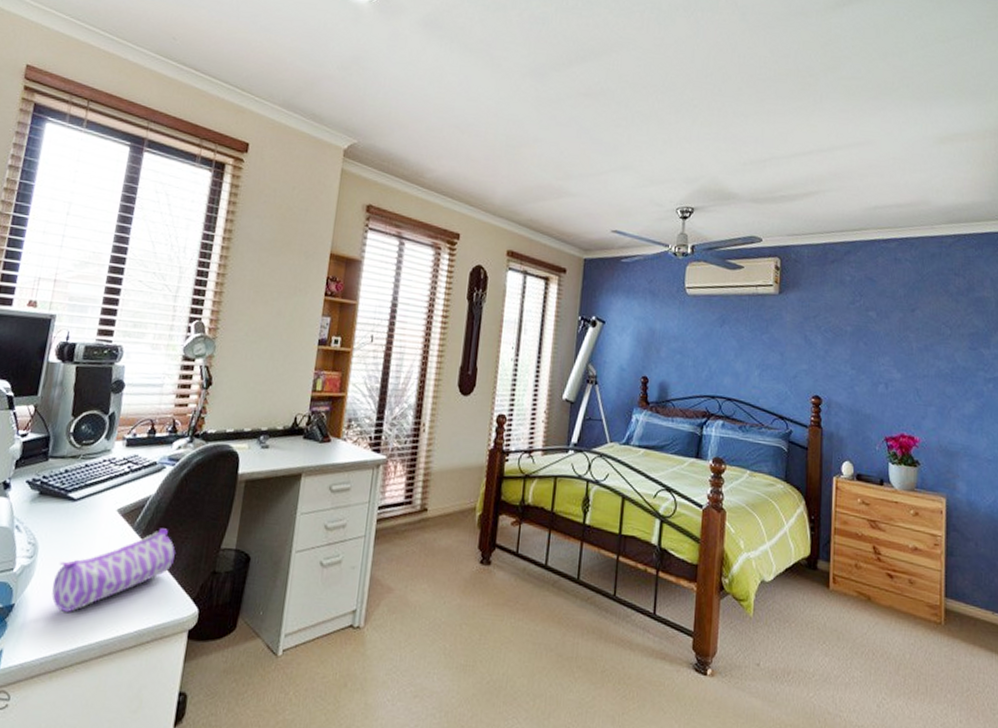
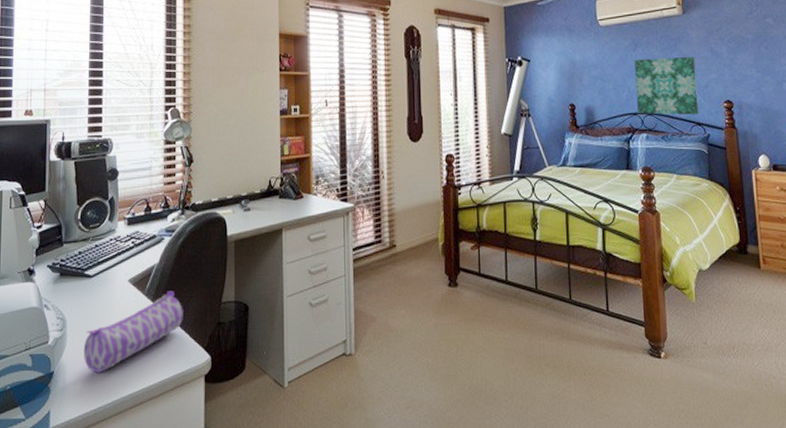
wall art: none [716,336,786,408] -> present [634,57,699,115]

